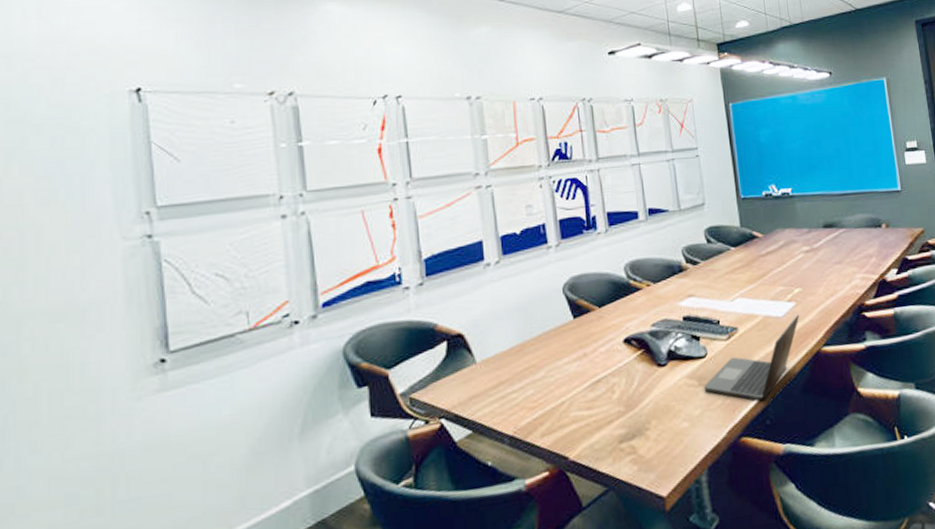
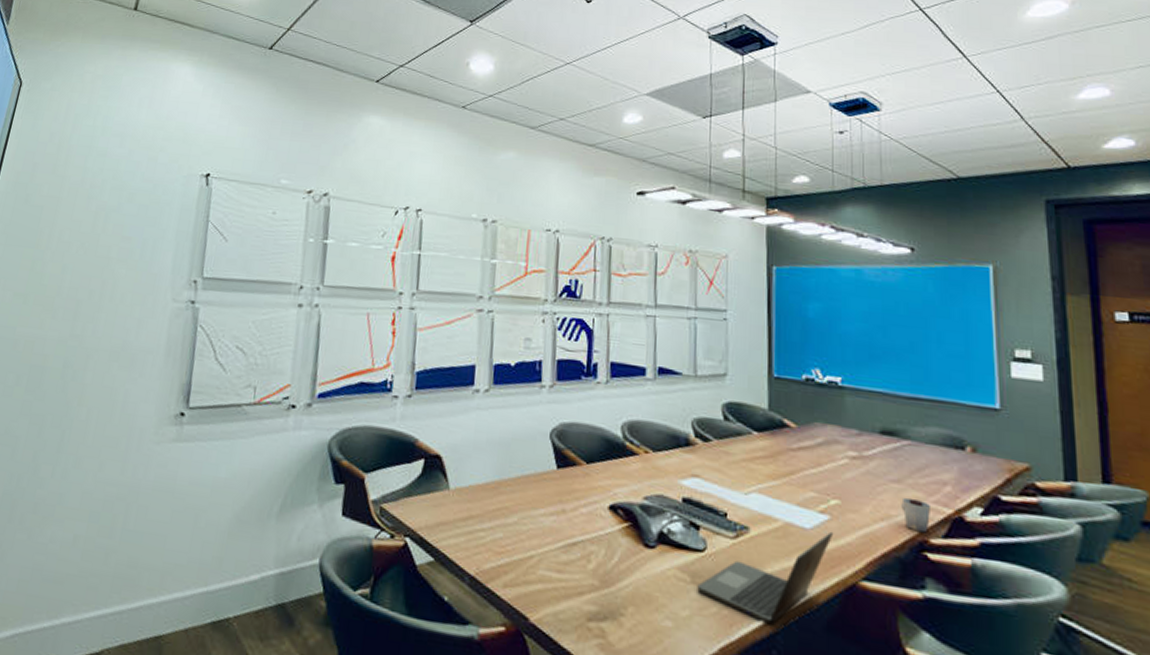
cup: none [843,273,864,299] -> present [901,497,930,533]

